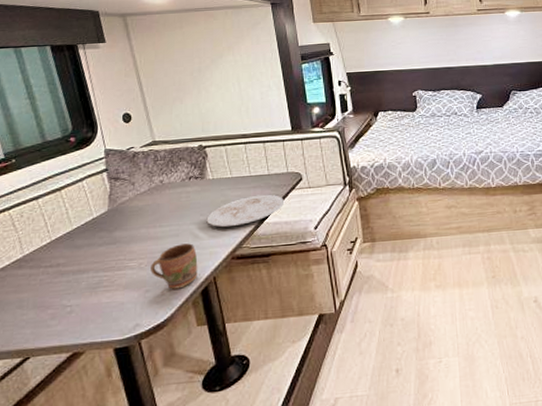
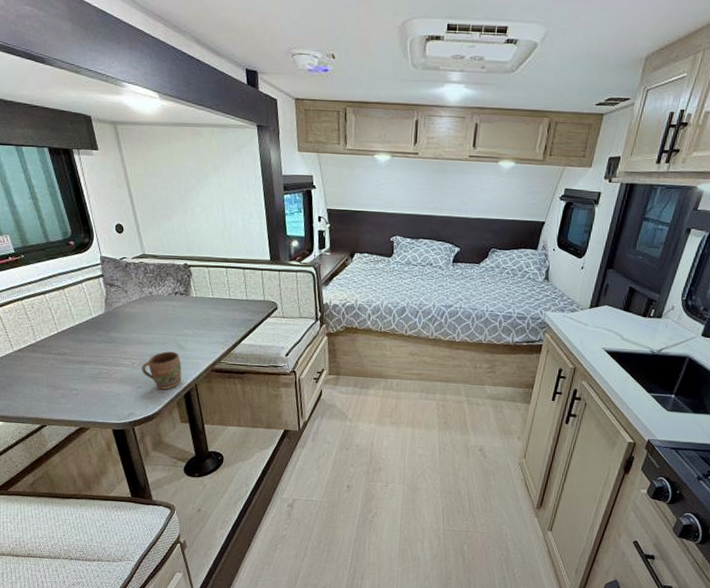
plate: present [206,194,285,227] -> none [190,317,260,343]

